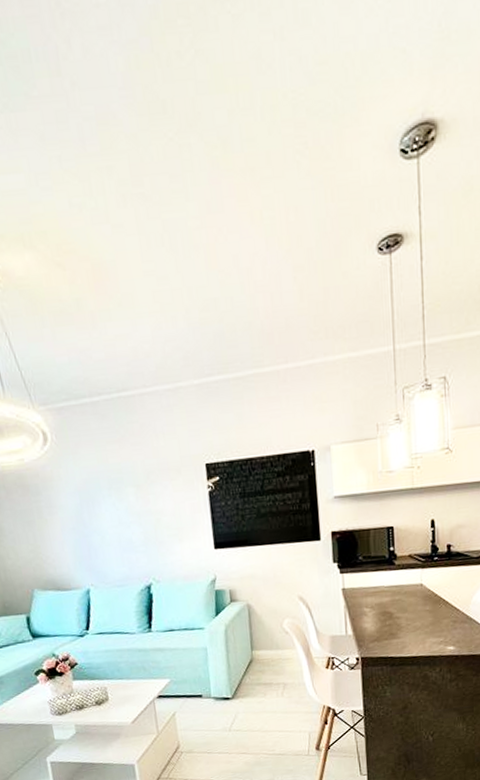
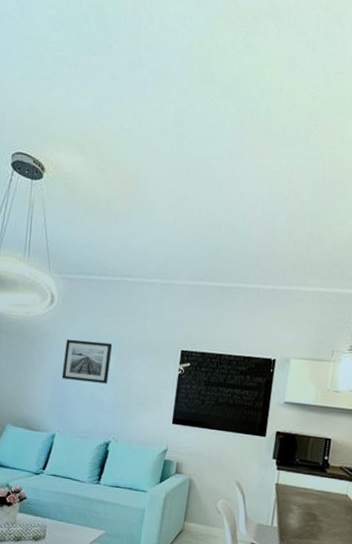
wall art: none [73,474,133,527] -> present [61,339,112,384]

